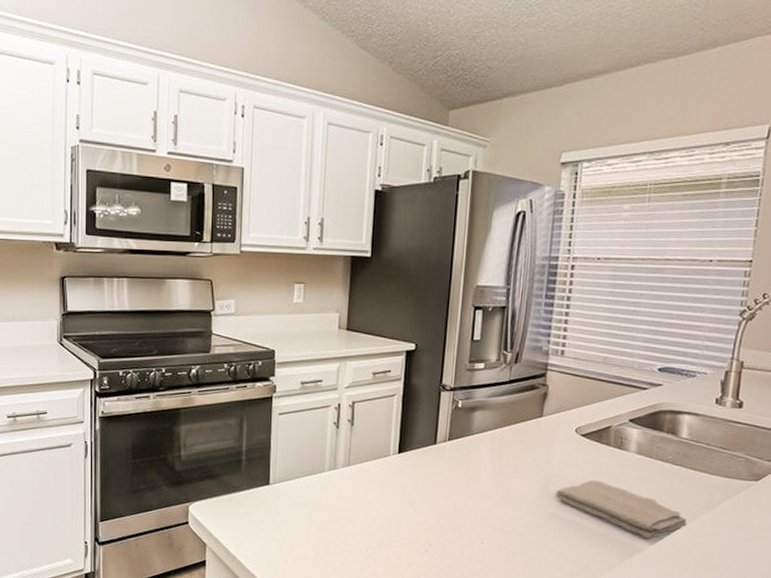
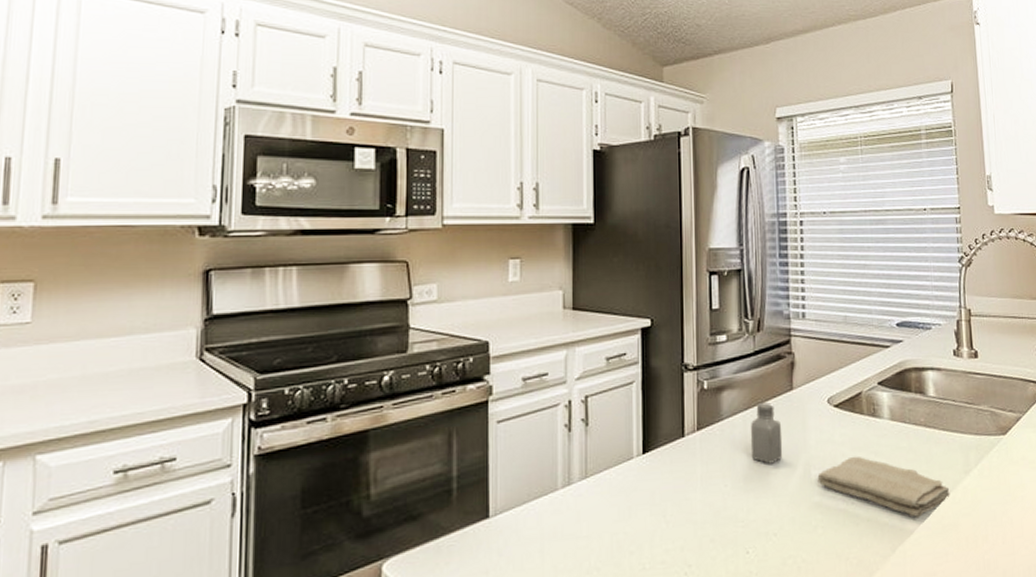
saltshaker: none [495,425,528,476] -> present [750,403,783,464]

